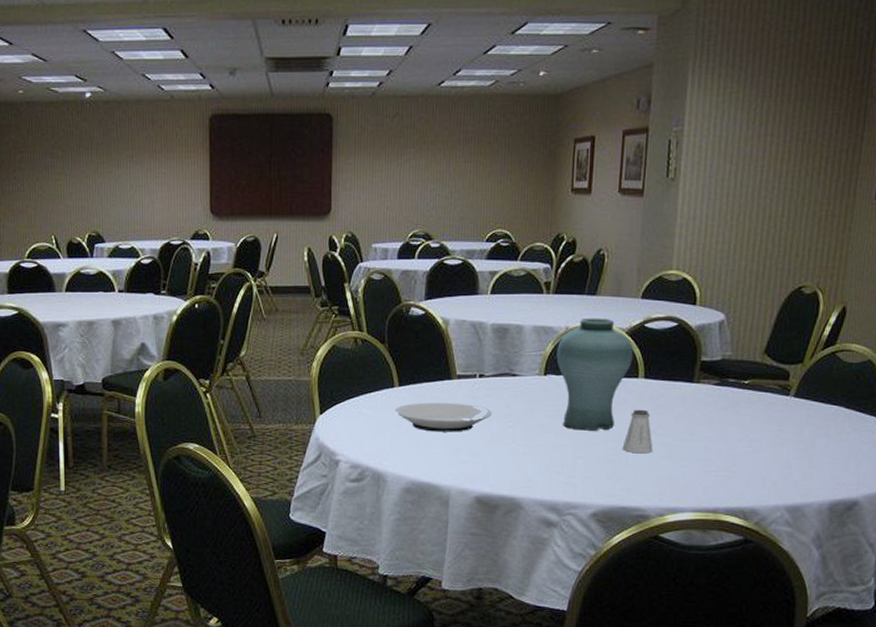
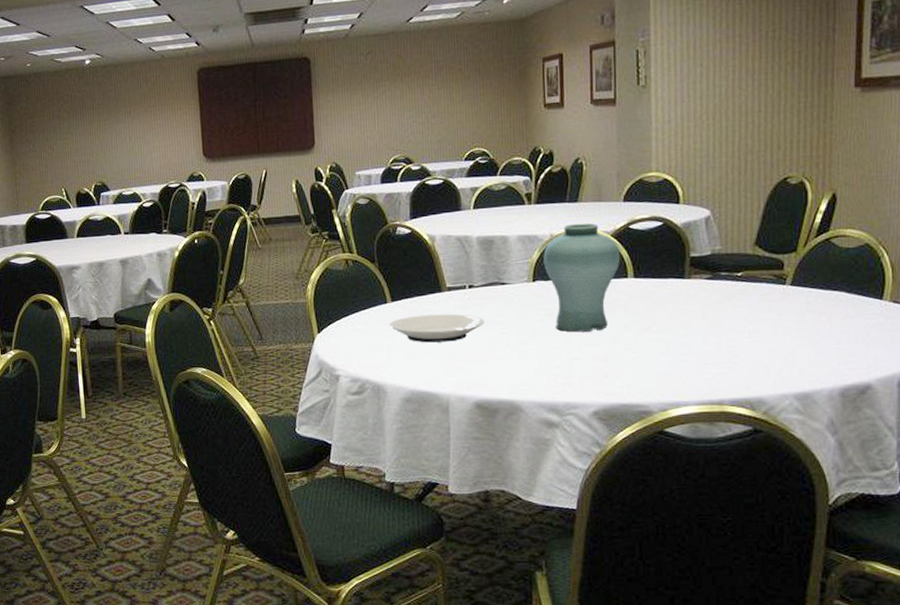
saltshaker: present [622,409,653,454] -> none [618,308,650,351]

